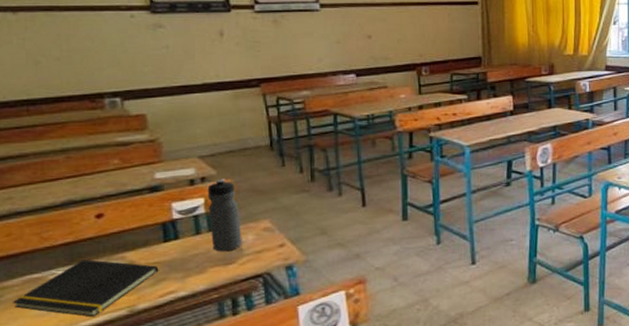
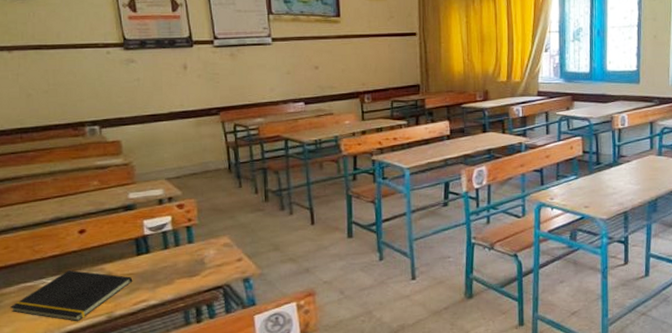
water bottle: present [207,178,242,252] -> none [174,198,205,265]

